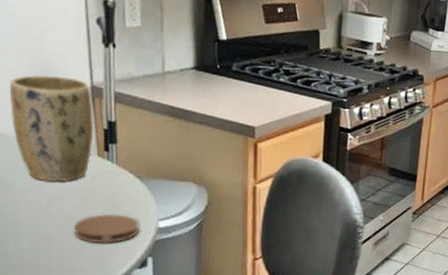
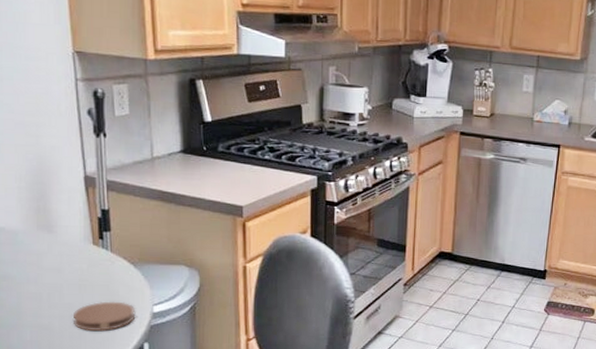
plant pot: present [9,74,94,183] -> none [8,168,89,273]

